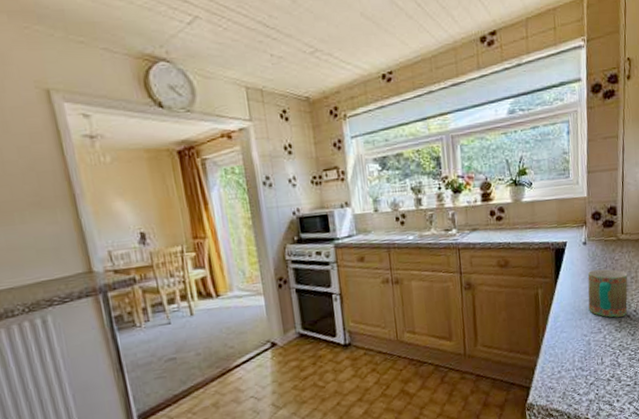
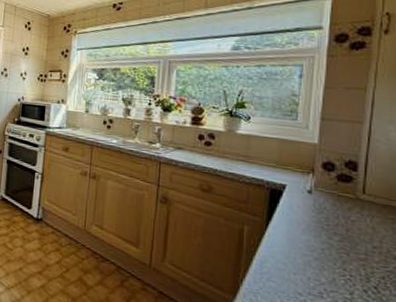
mug: present [587,269,628,318] -> none [308,223,368,289]

